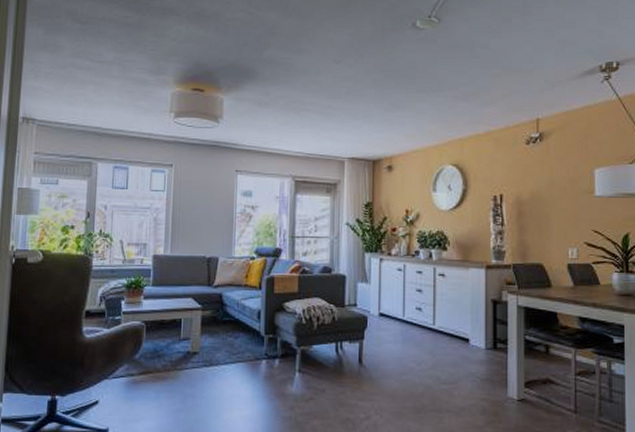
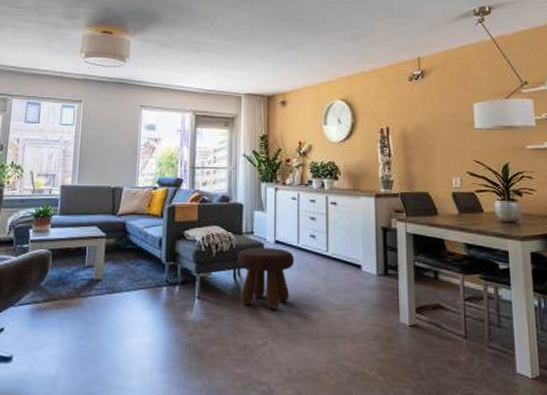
footstool: none [340,320,400,383] -> present [238,247,295,309]

